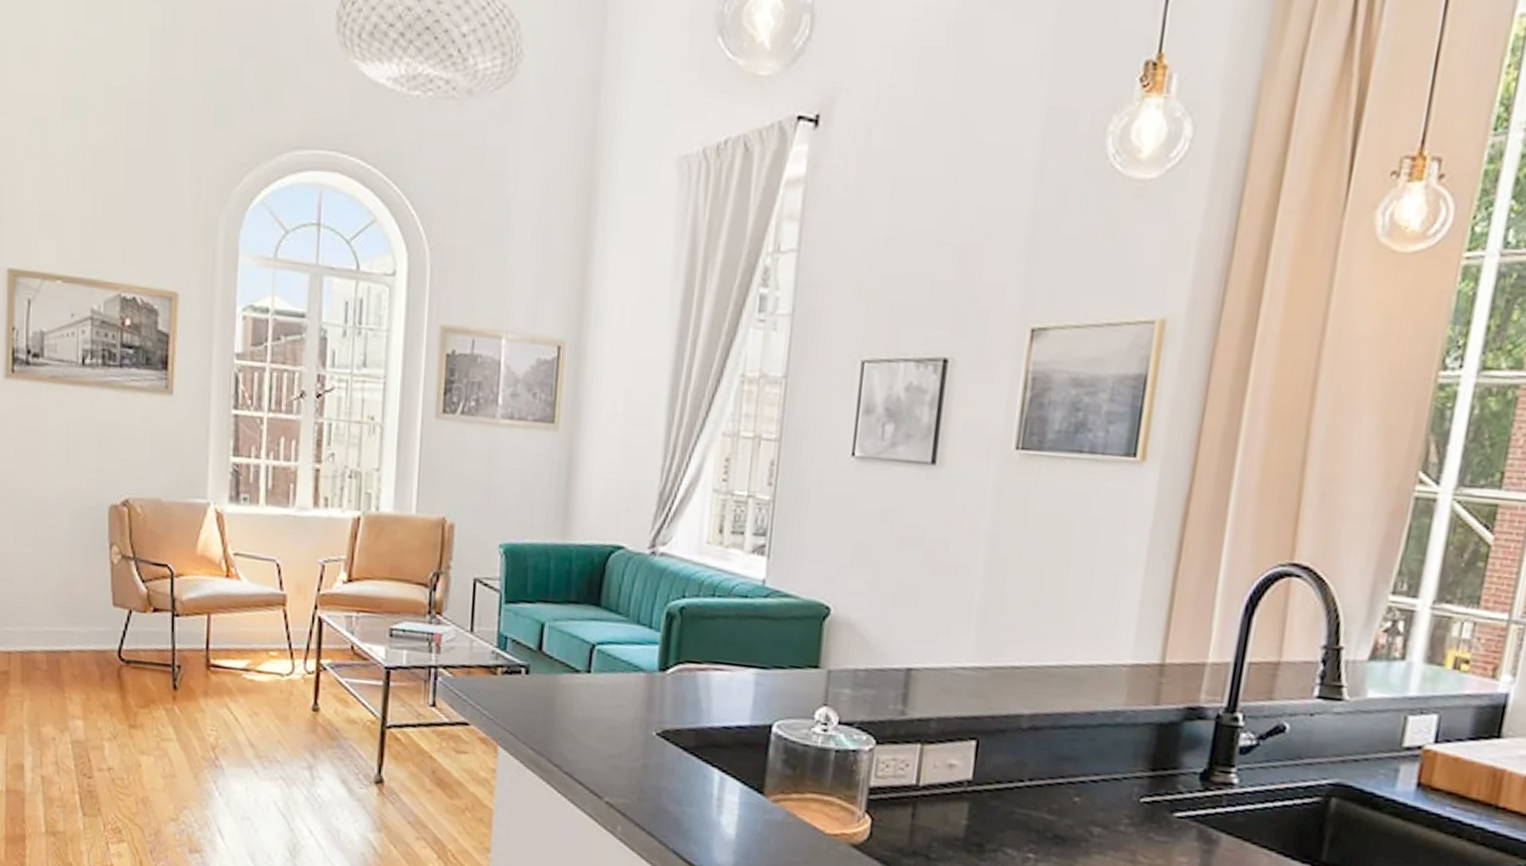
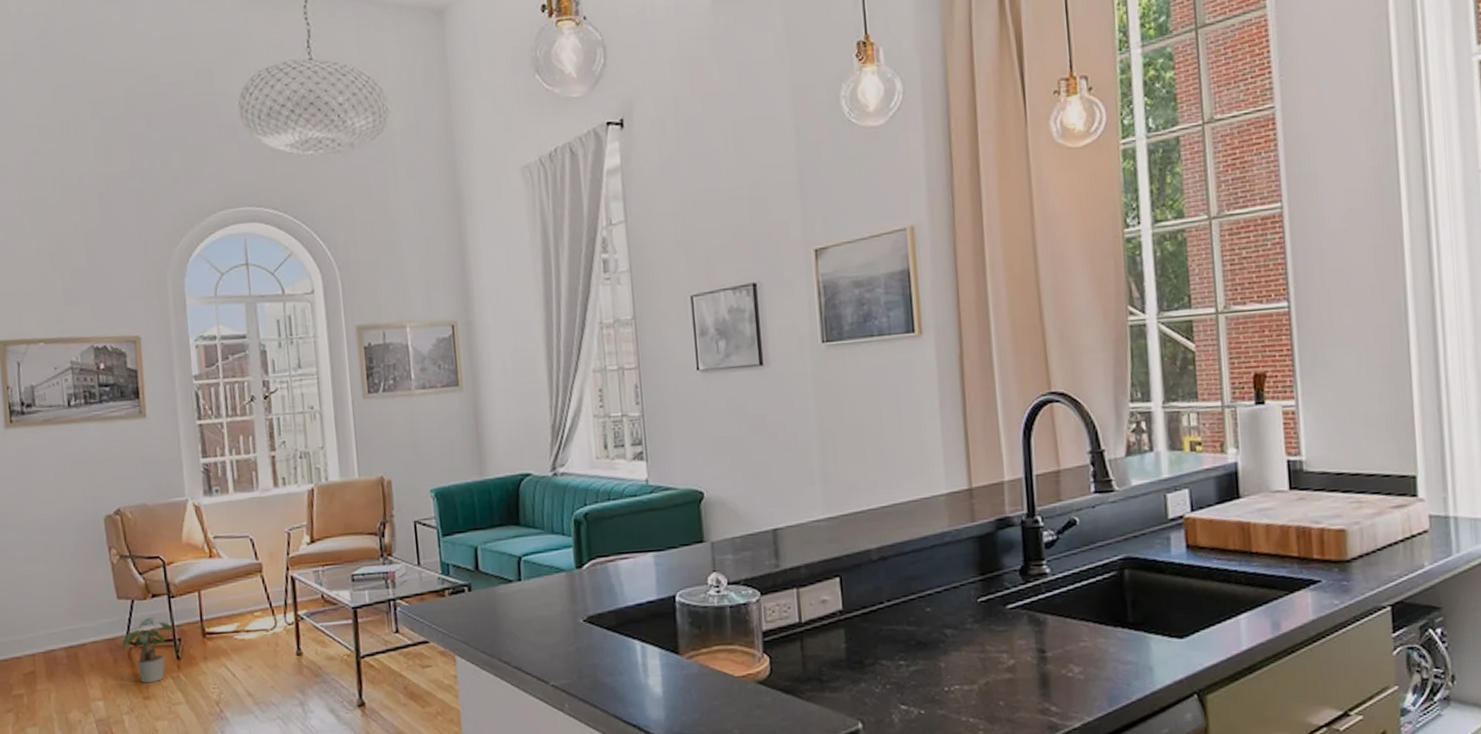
potted plant: none [111,634,173,711] -> present [121,617,173,684]

